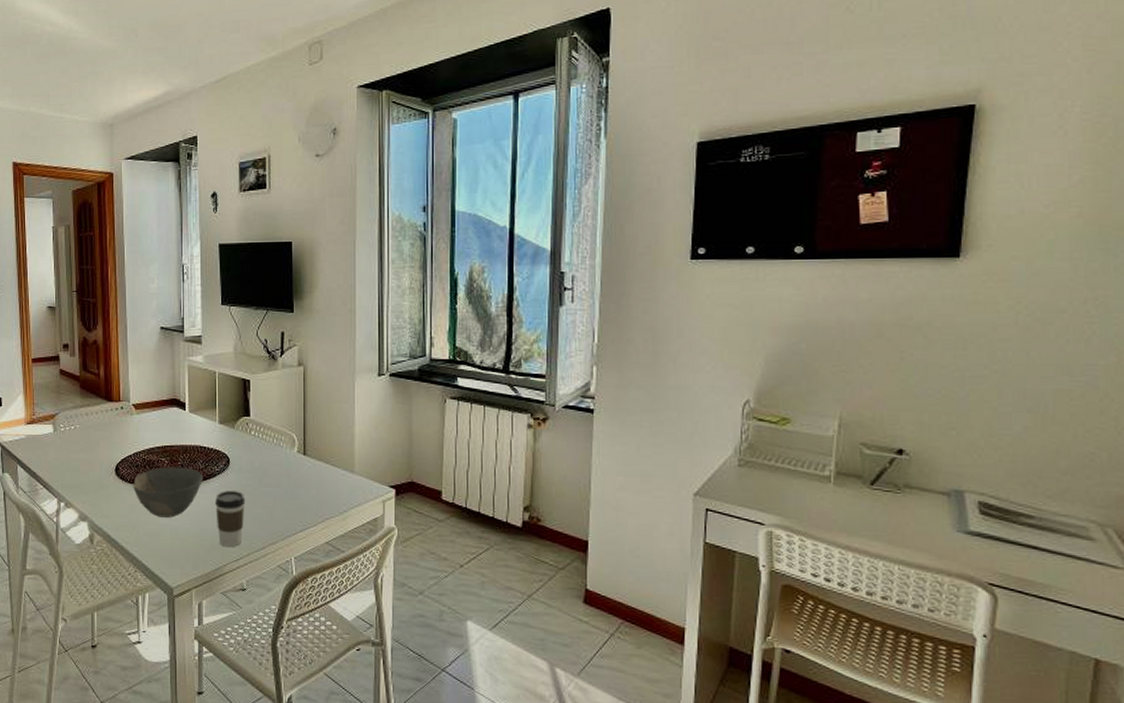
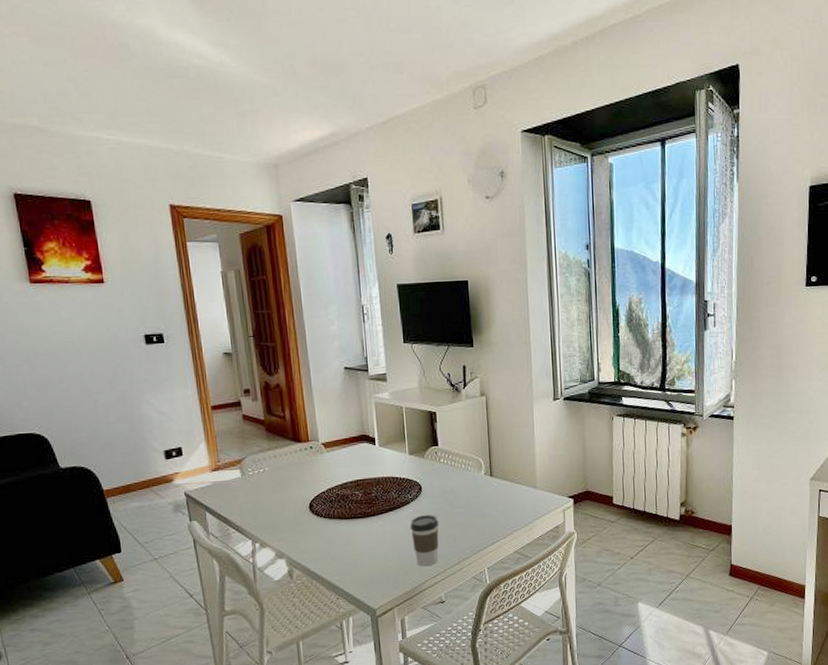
bowl: present [133,466,203,518] -> none [328,498,397,547]

